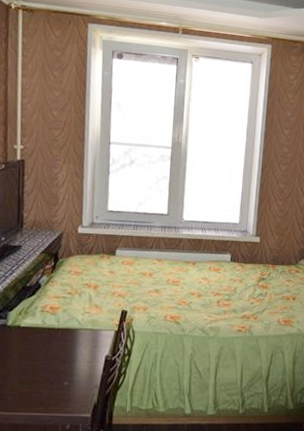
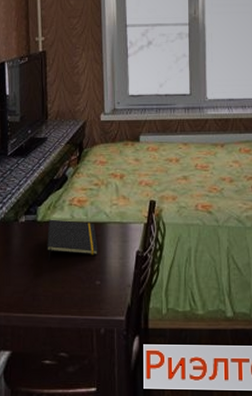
notepad: none [16,324,68,363] -> present [47,219,98,261]

